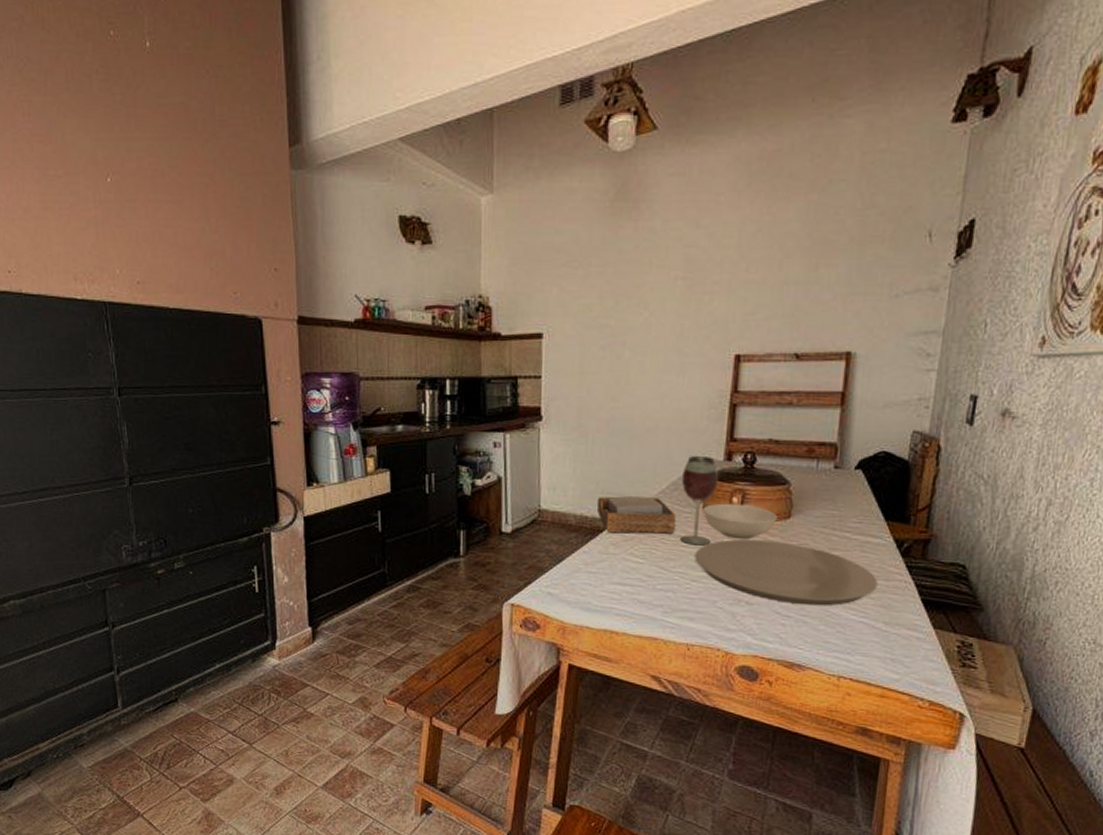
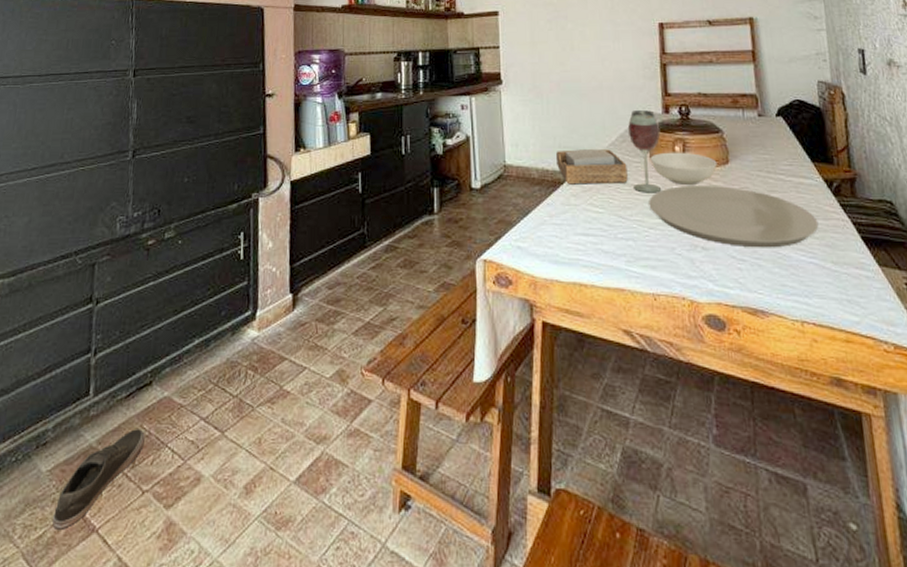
shoe: none [100,737,176,813] -> present [52,429,145,530]

